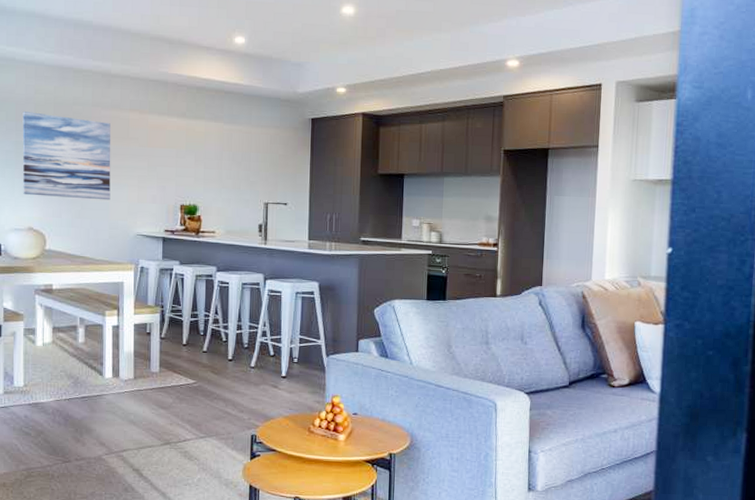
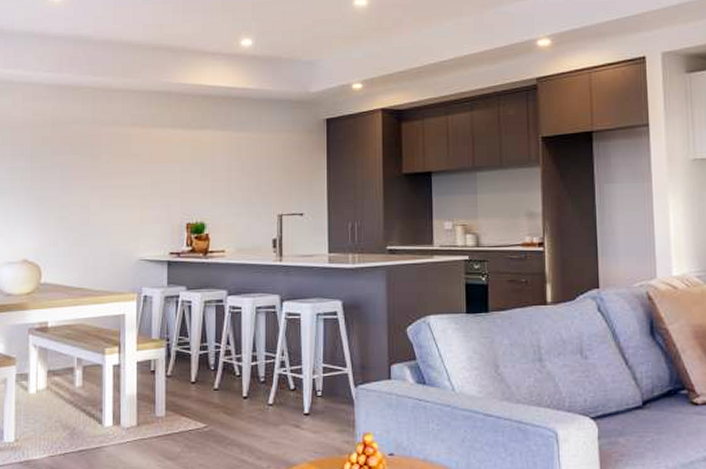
wall art: present [22,111,111,201] -> none [18,135,112,225]

